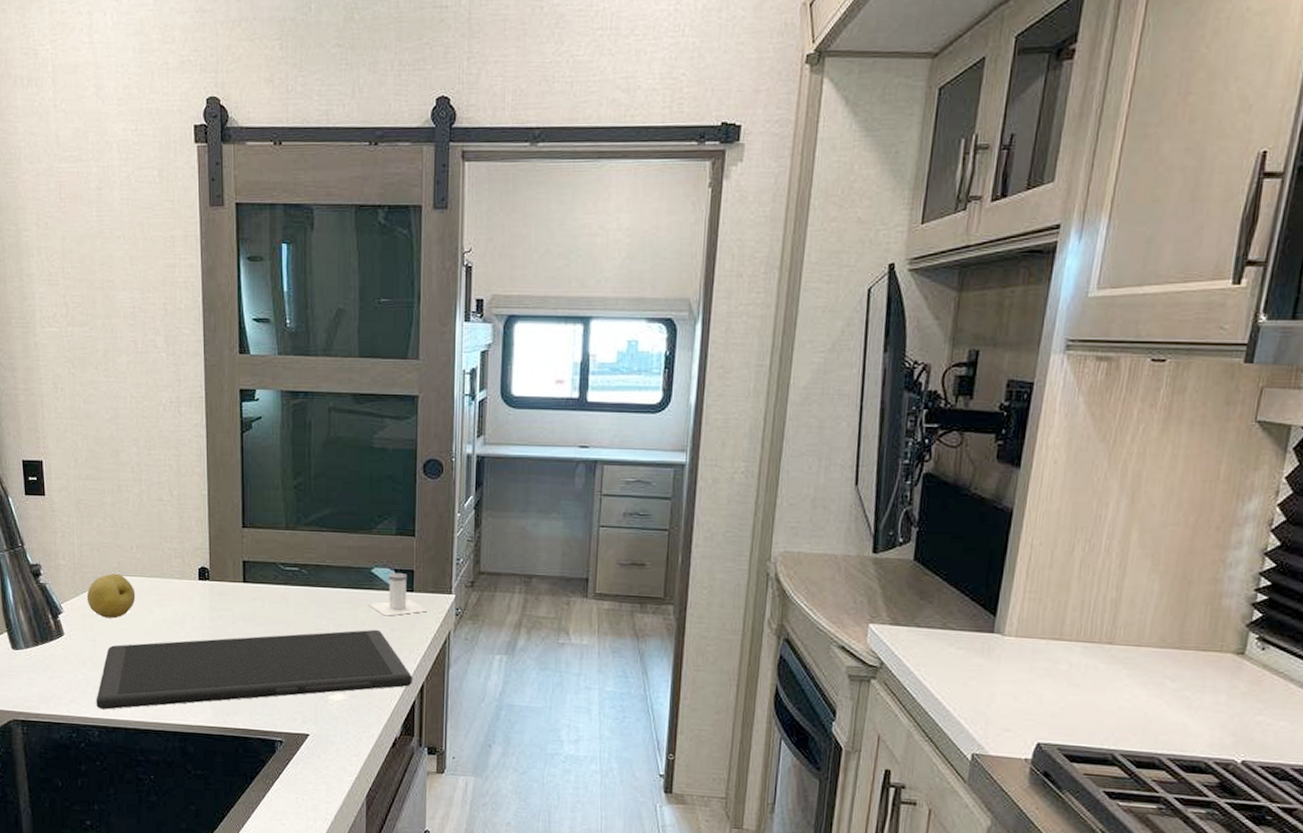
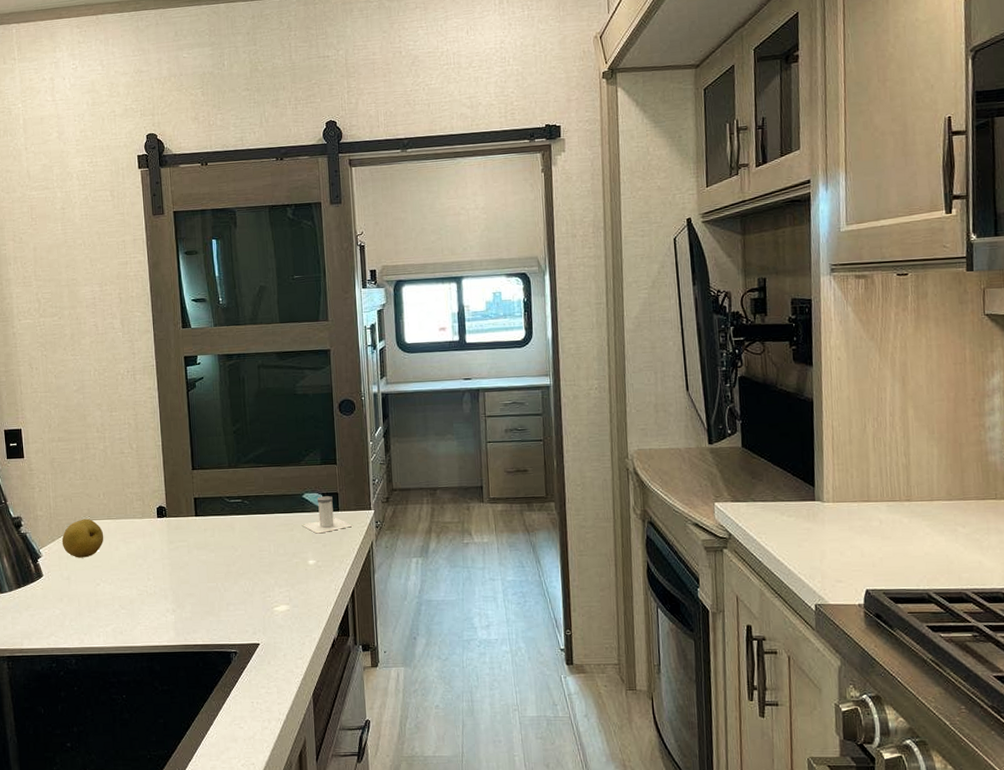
cutting board: present [96,629,412,710] -> none [72,546,344,639]

